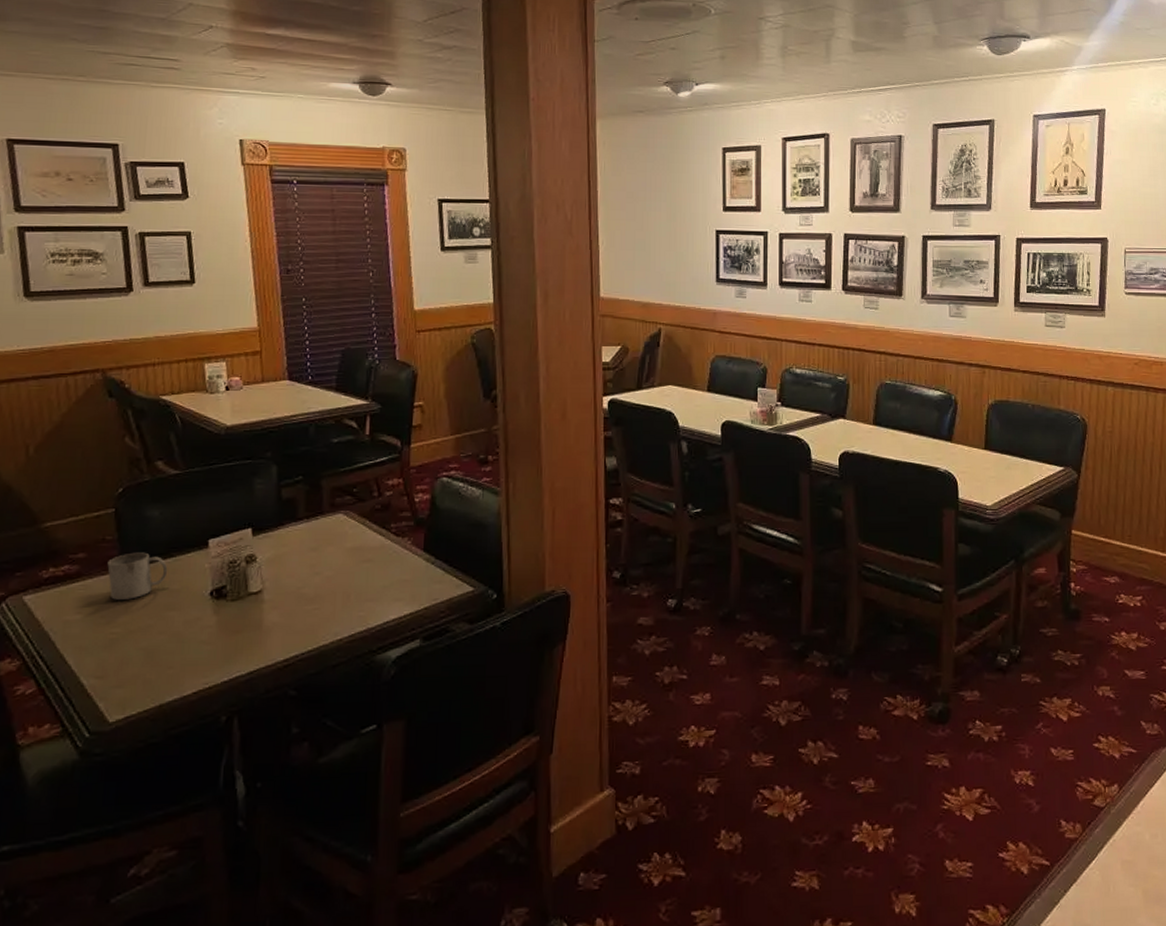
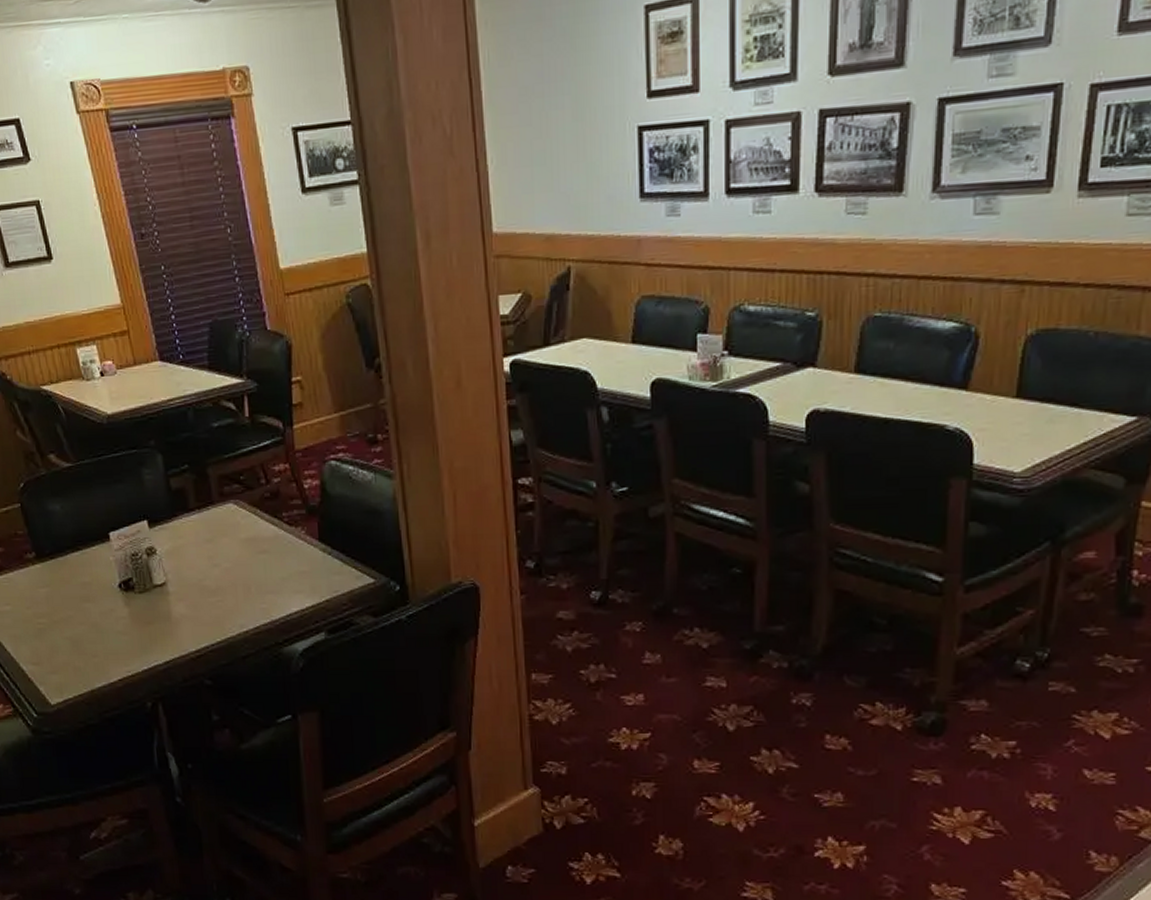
mug: present [107,552,168,600] -> none [23,546,78,592]

